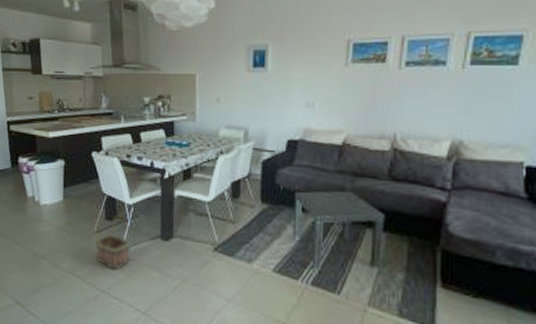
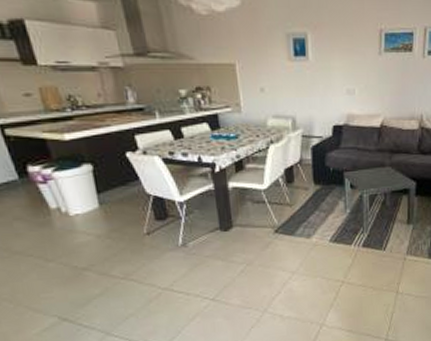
basket: present [95,215,130,270] -> none [145,214,190,267]

